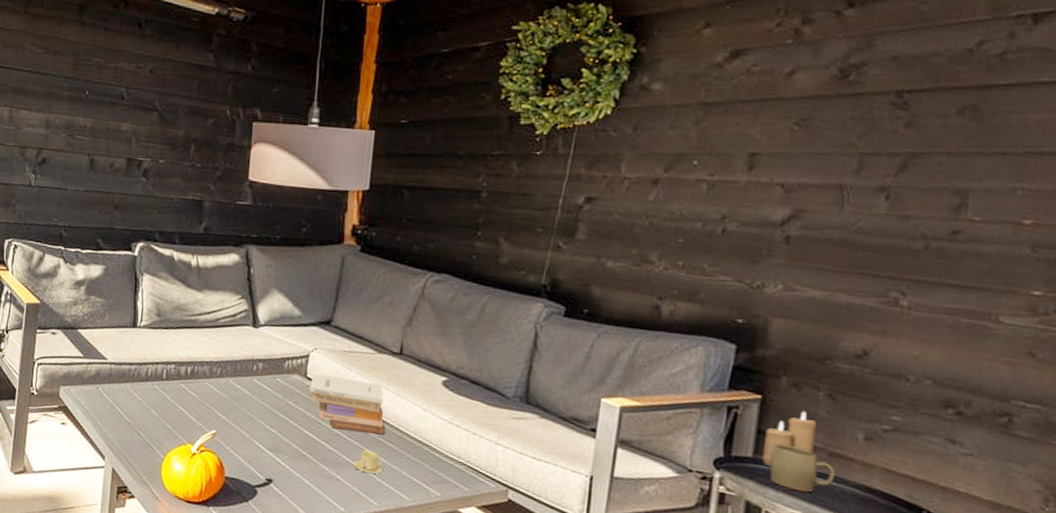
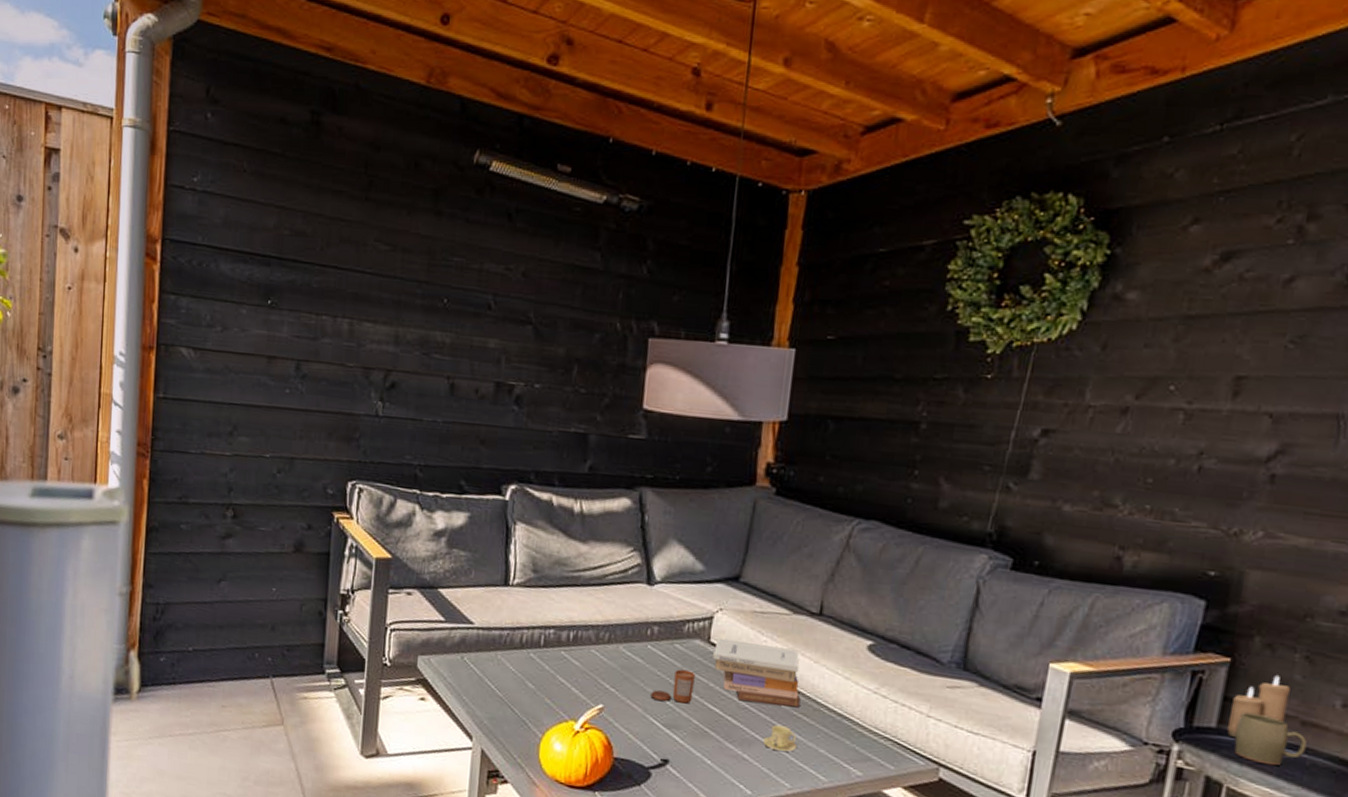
candle: none [256,400,294,430] -> present [650,669,695,704]

